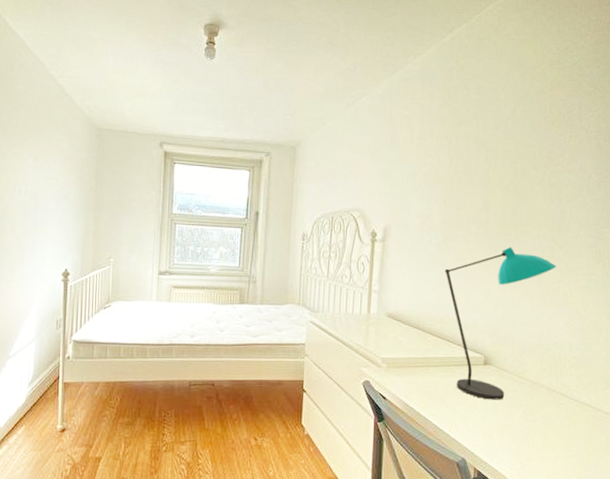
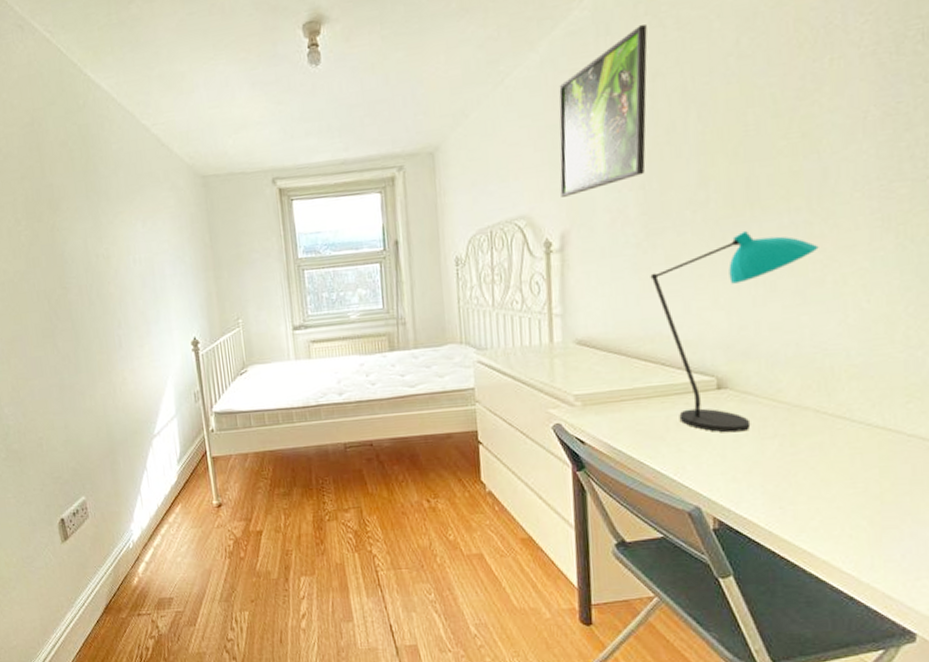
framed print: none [387,85,457,200] -> present [559,25,648,197]

